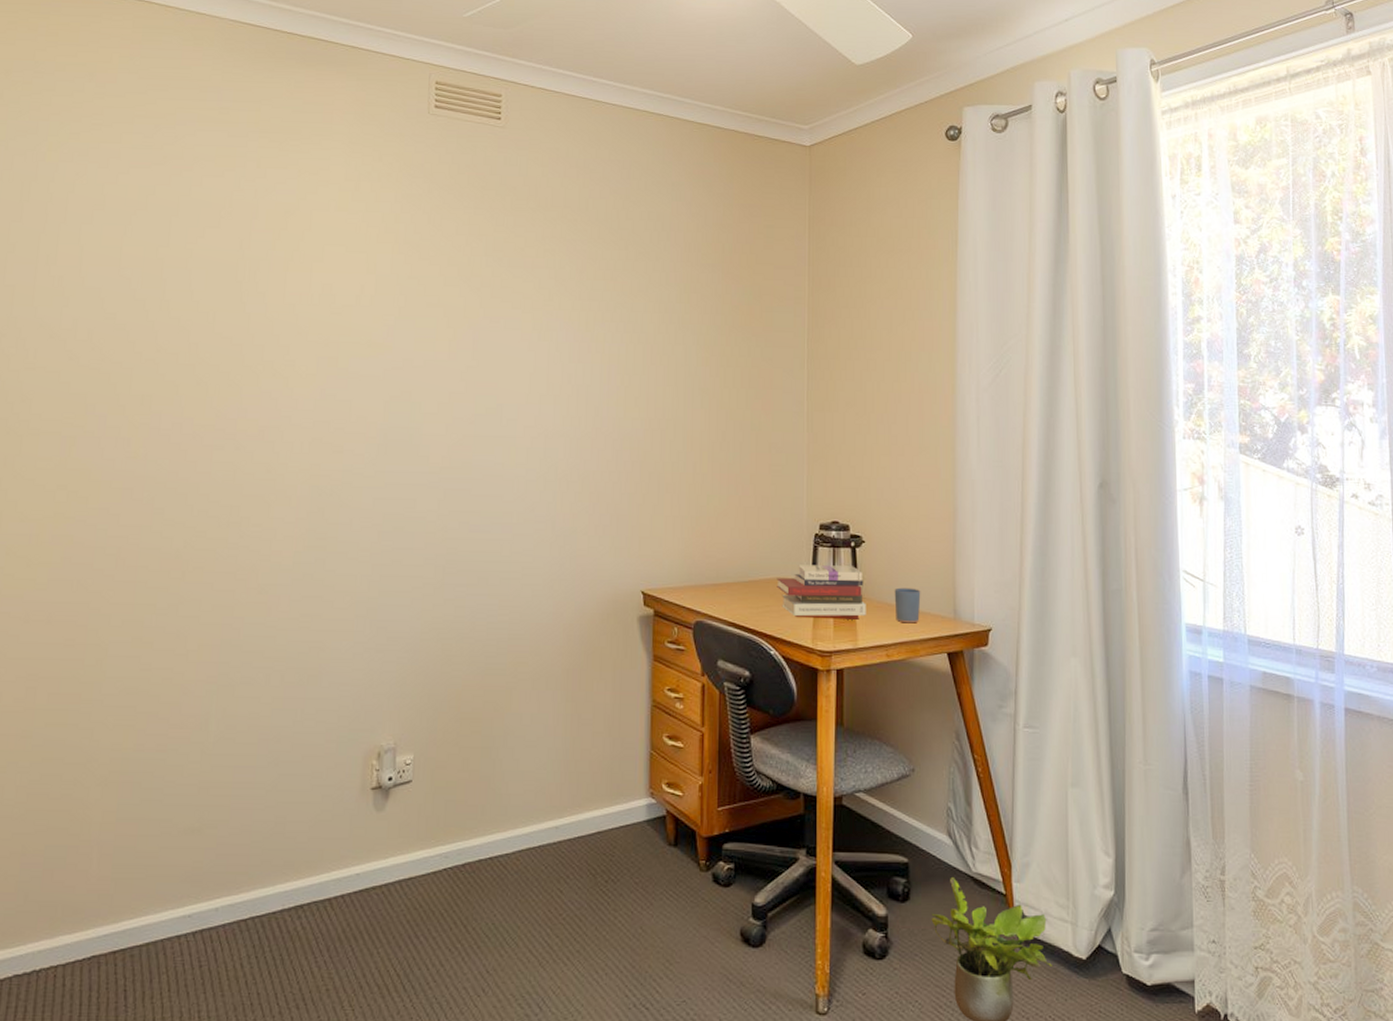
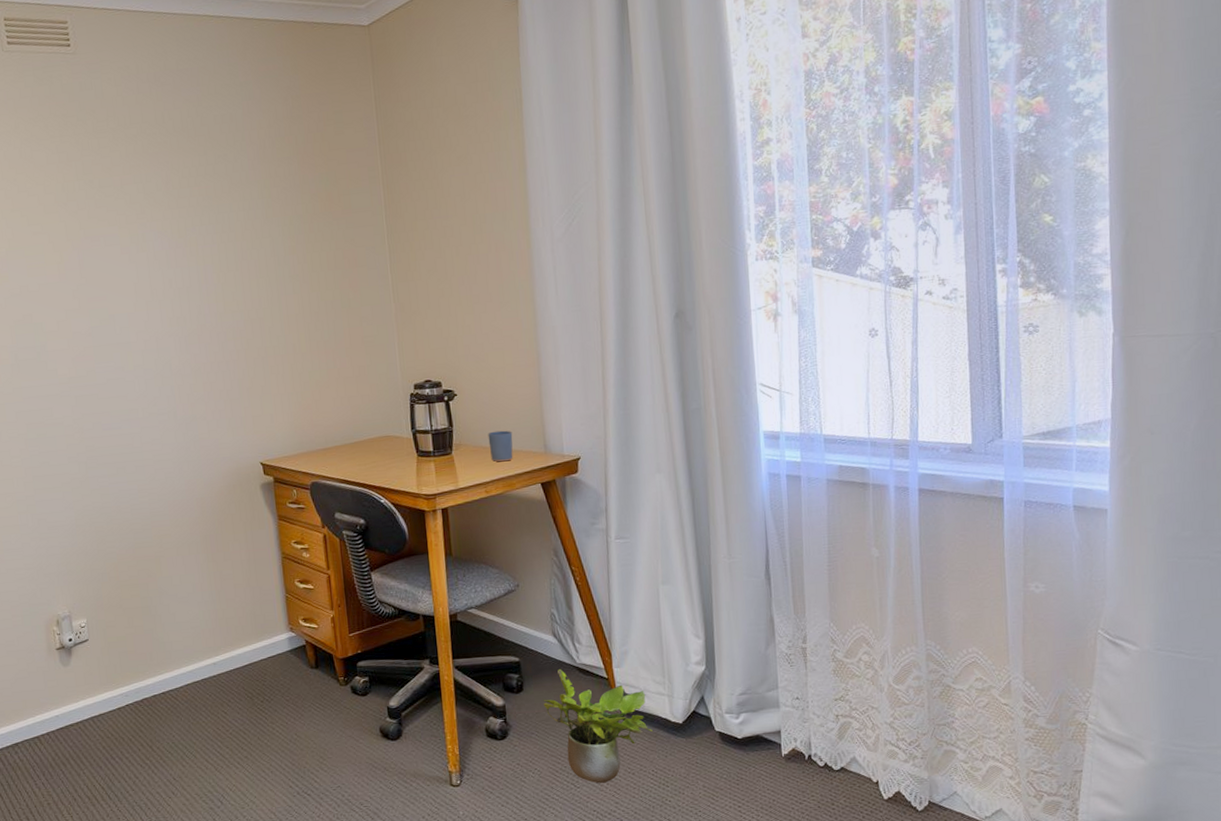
books: present [776,565,866,620] -> none [379,417,464,468]

